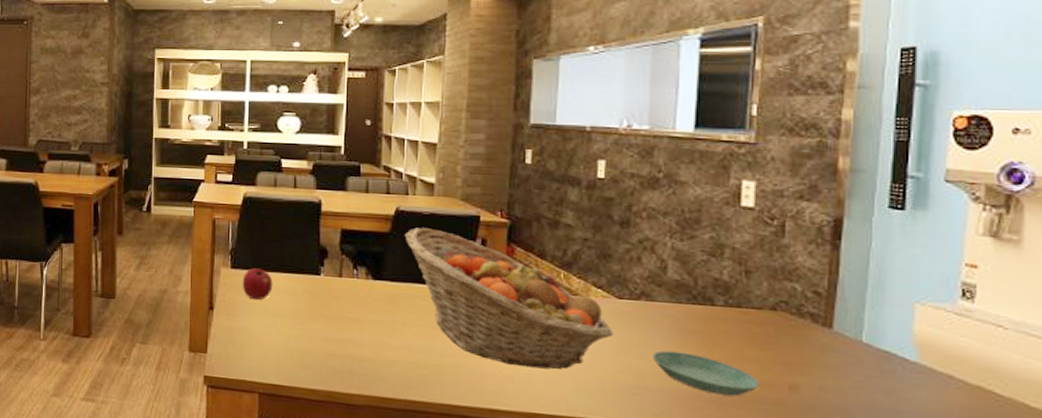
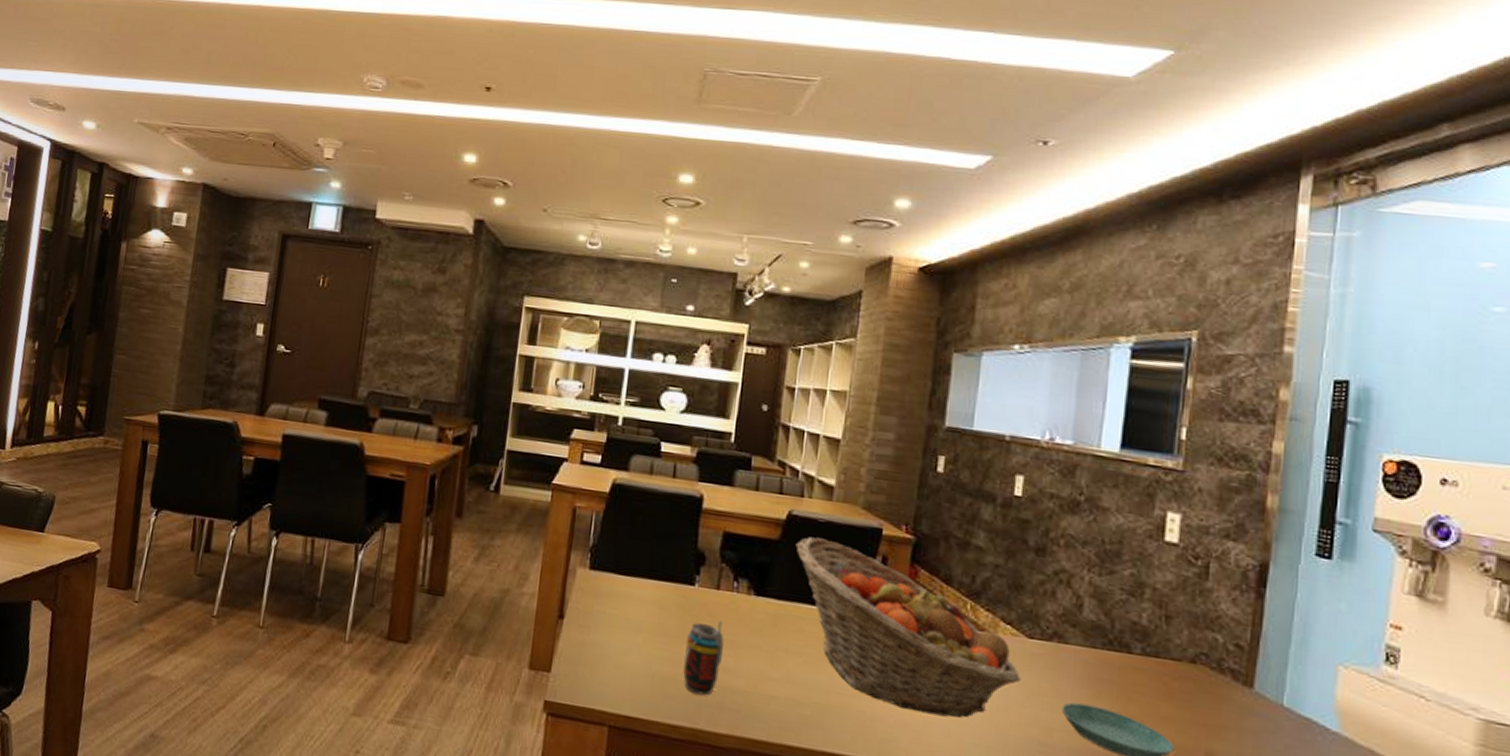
apple: present [242,268,273,300] -> none [600,571,638,611]
beverage can: none [317,302,349,364] -> present [683,620,724,696]

